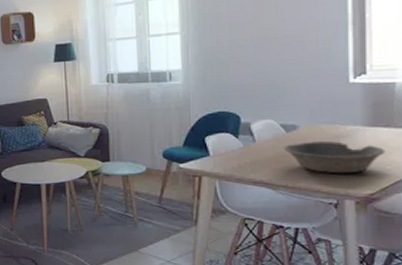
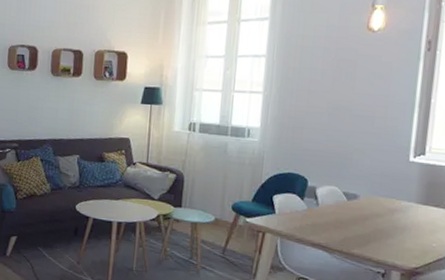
bowl: present [284,141,385,174] -> none [344,211,433,247]

